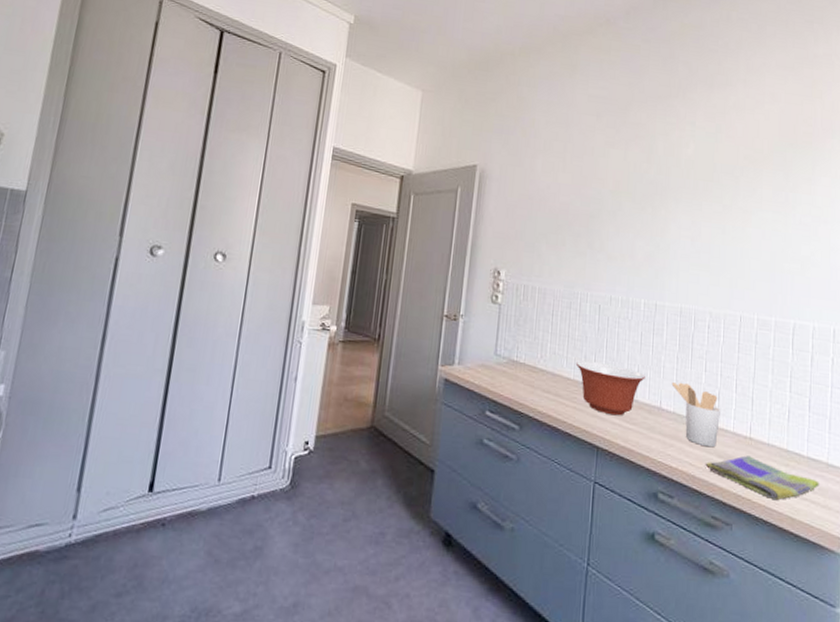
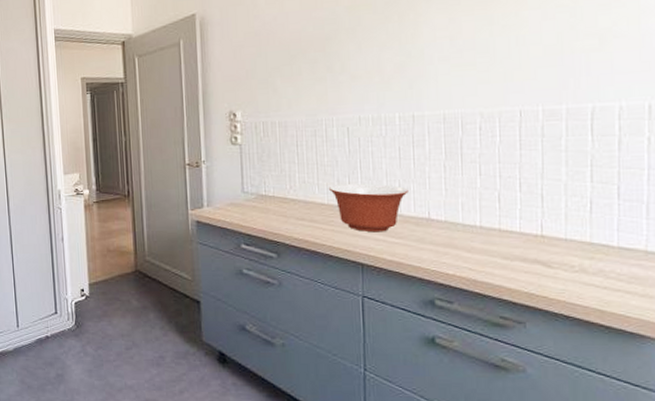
utensil holder: present [671,382,720,448] -> none [440,190,503,251]
dish towel: present [705,455,819,501] -> none [488,254,636,295]

